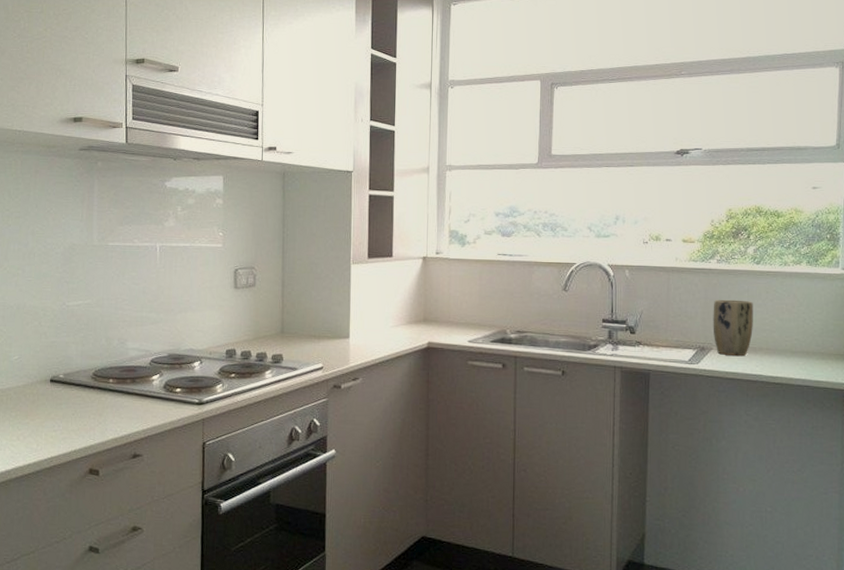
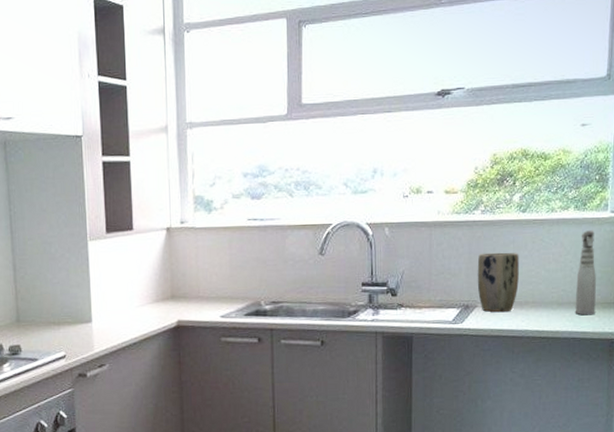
spray bottle: none [808,285,829,365] -> present [575,230,596,316]

